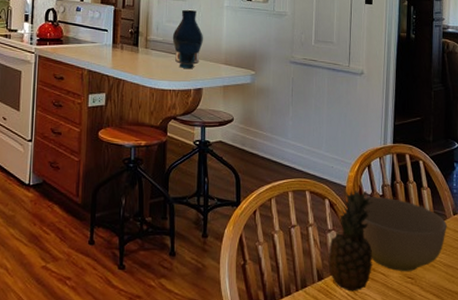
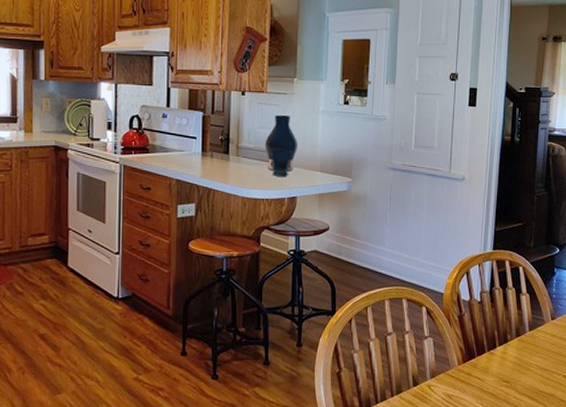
fruit: present [327,190,373,292] -> none [423,297,471,396]
bowl: present [362,197,447,271] -> none [459,303,545,375]

